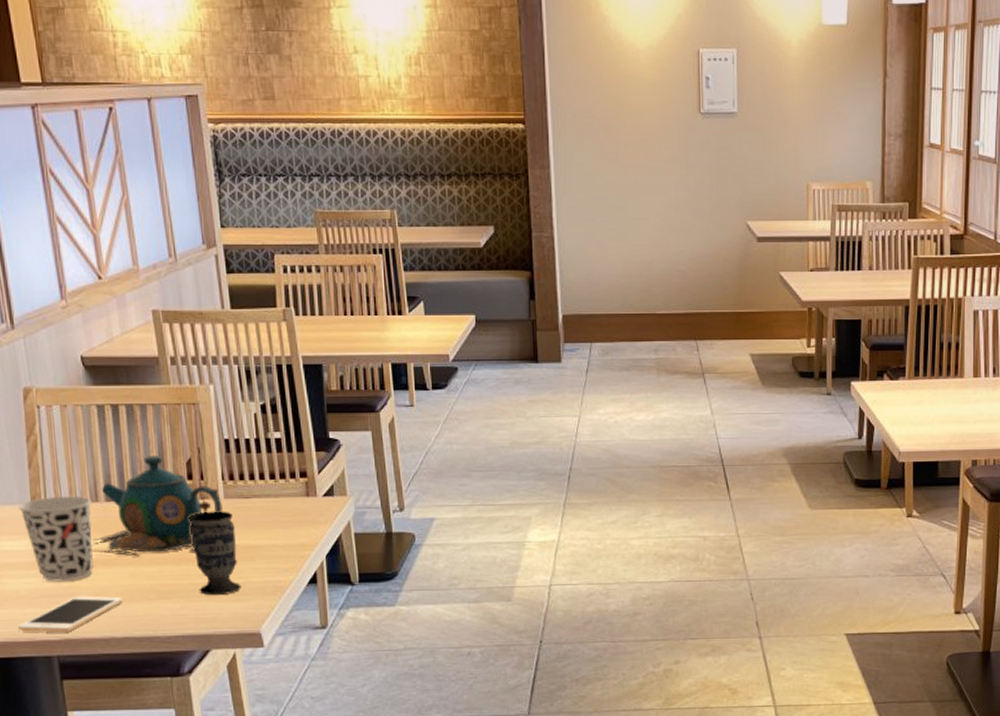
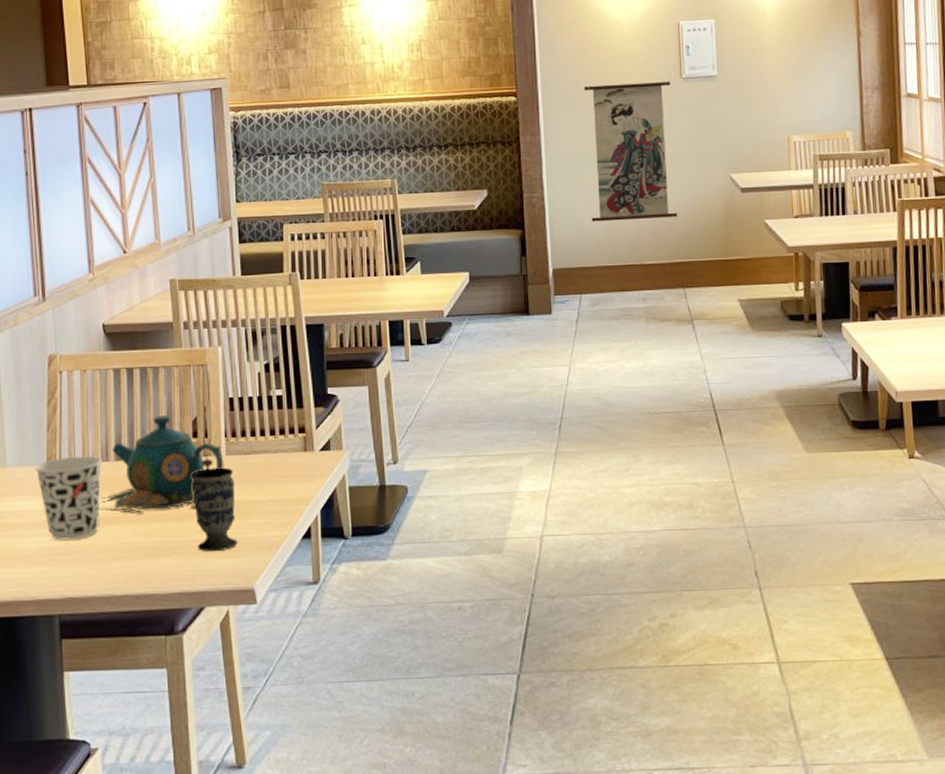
cell phone: present [18,596,123,633] -> none [25,554,125,591]
wall scroll: none [597,97,692,266] -> present [584,67,677,222]

